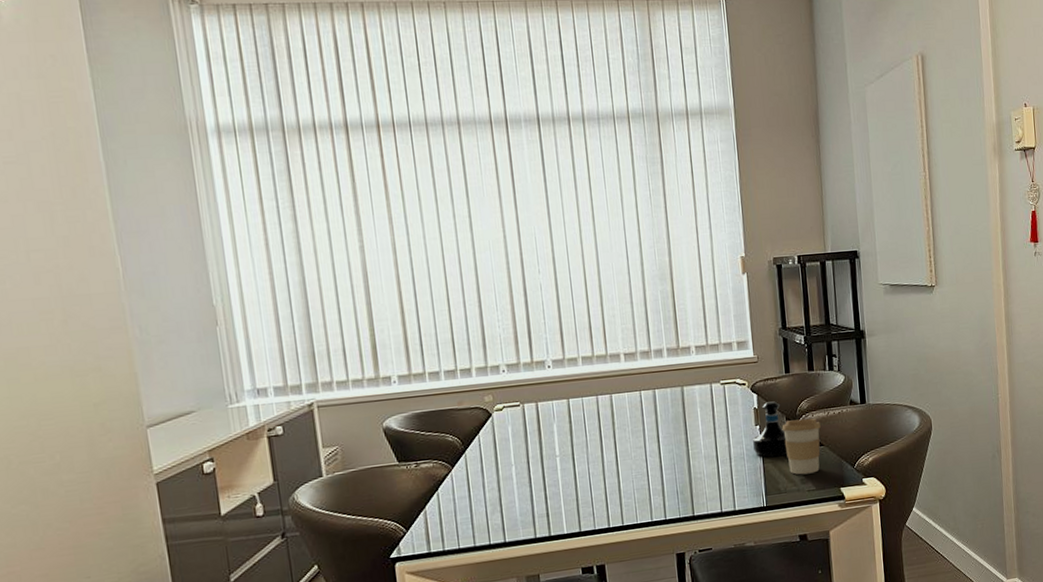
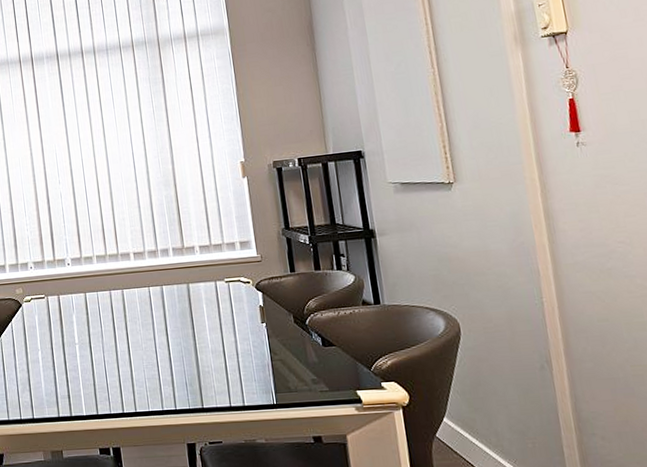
tequila bottle: present [753,401,788,458] -> none [259,299,297,355]
coffee cup: present [782,418,821,475] -> none [289,317,332,375]

